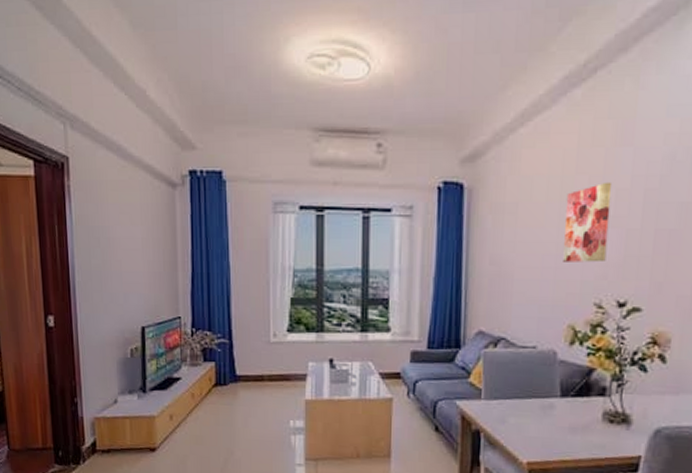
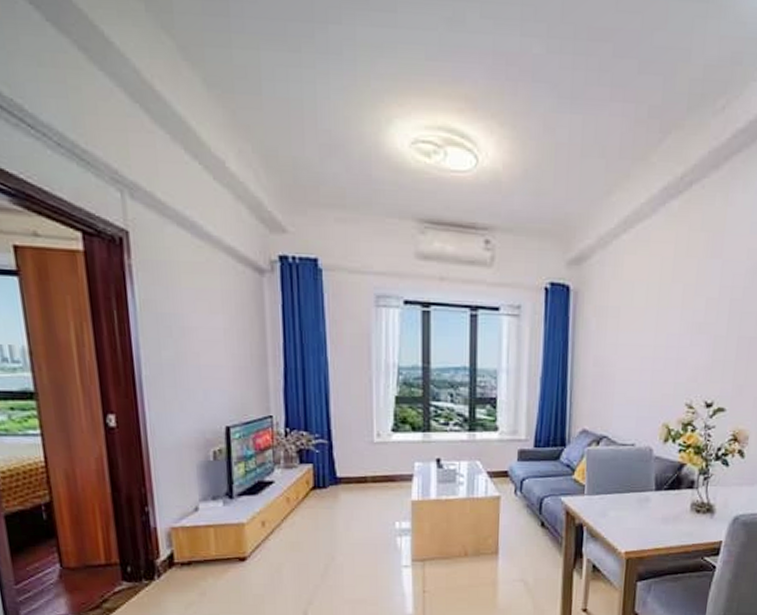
wall art: present [562,181,613,263] -> none [659,290,704,366]

